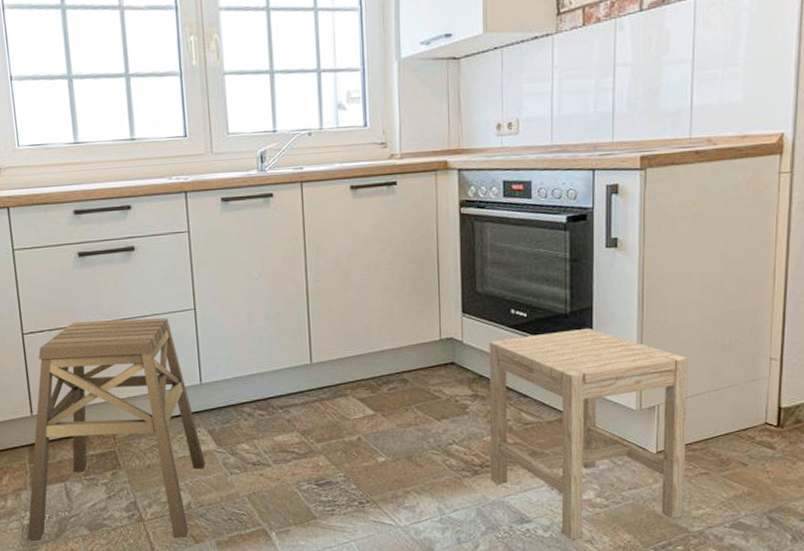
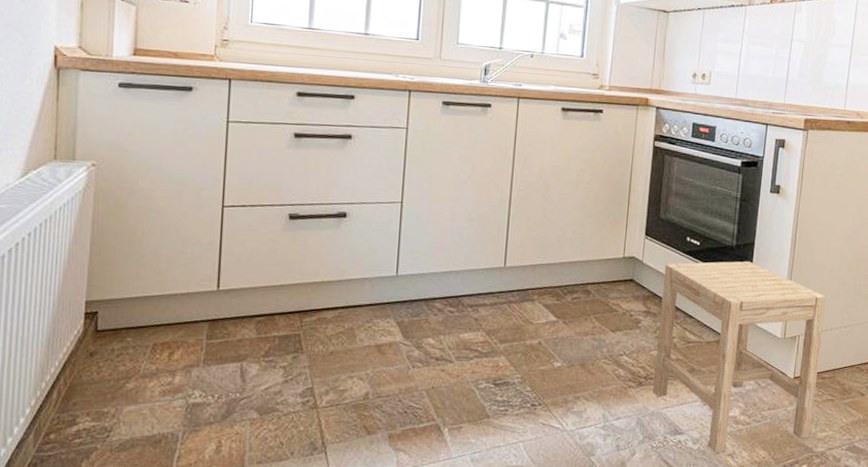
stool: present [27,317,205,540] -> none [190,200,390,428]

